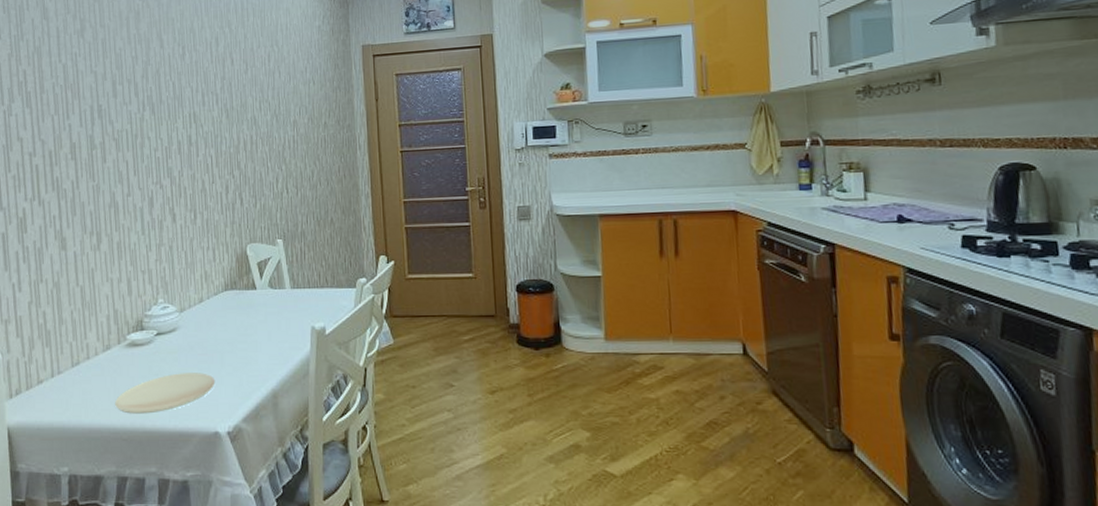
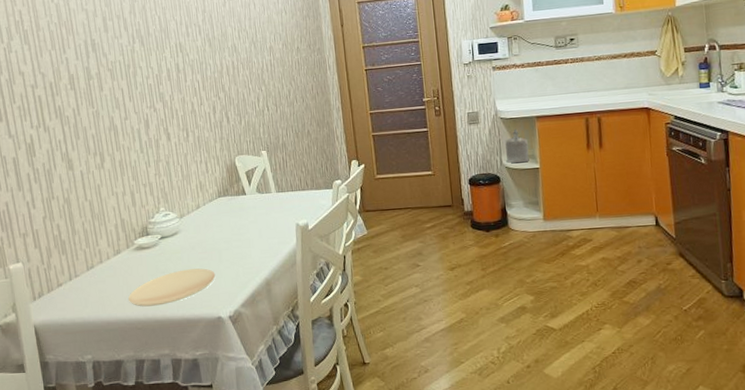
decorative jar: none [561,228,590,270] -> present [505,128,529,164]

